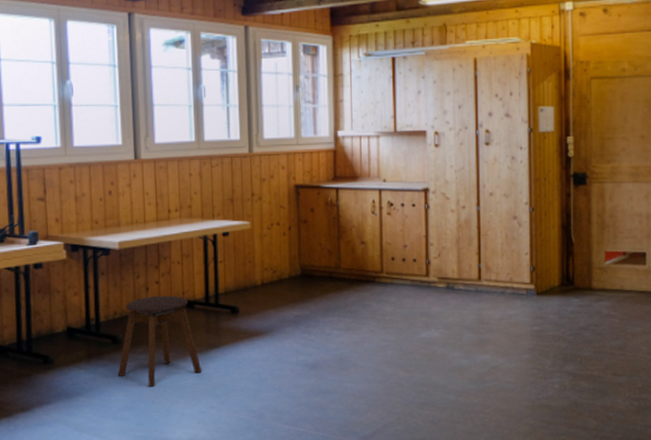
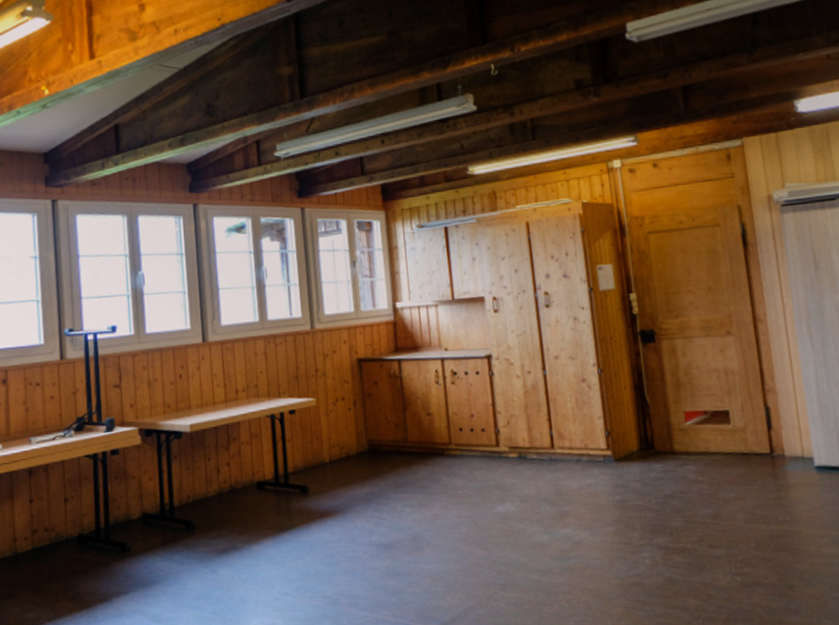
stool: present [117,295,202,387] -> none [192,477,275,573]

